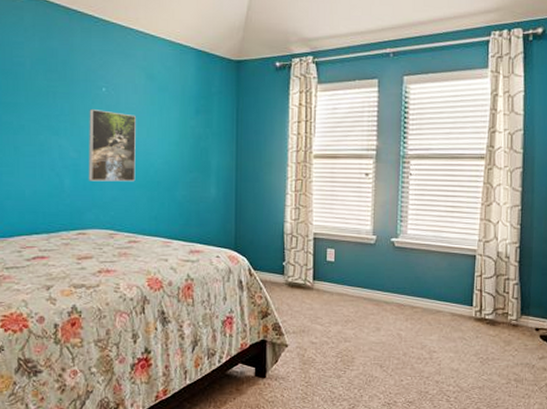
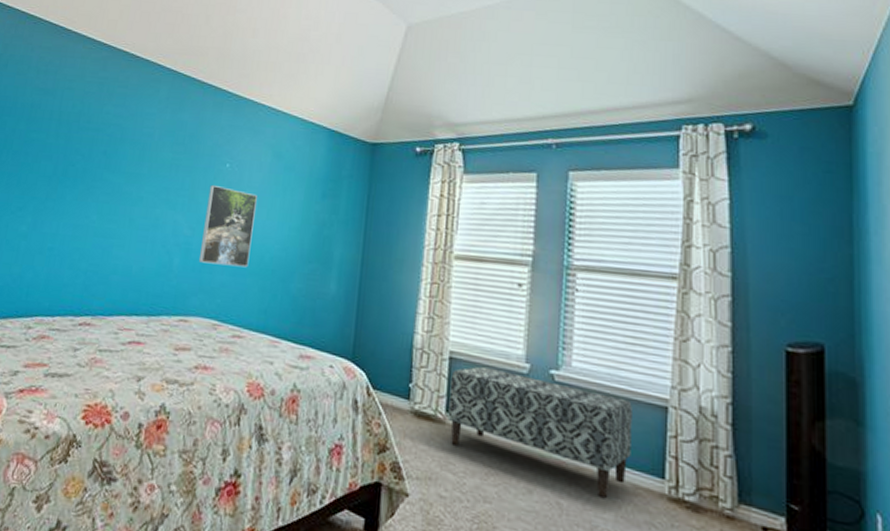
bench: none [315,242,451,325] -> present [447,366,632,498]

